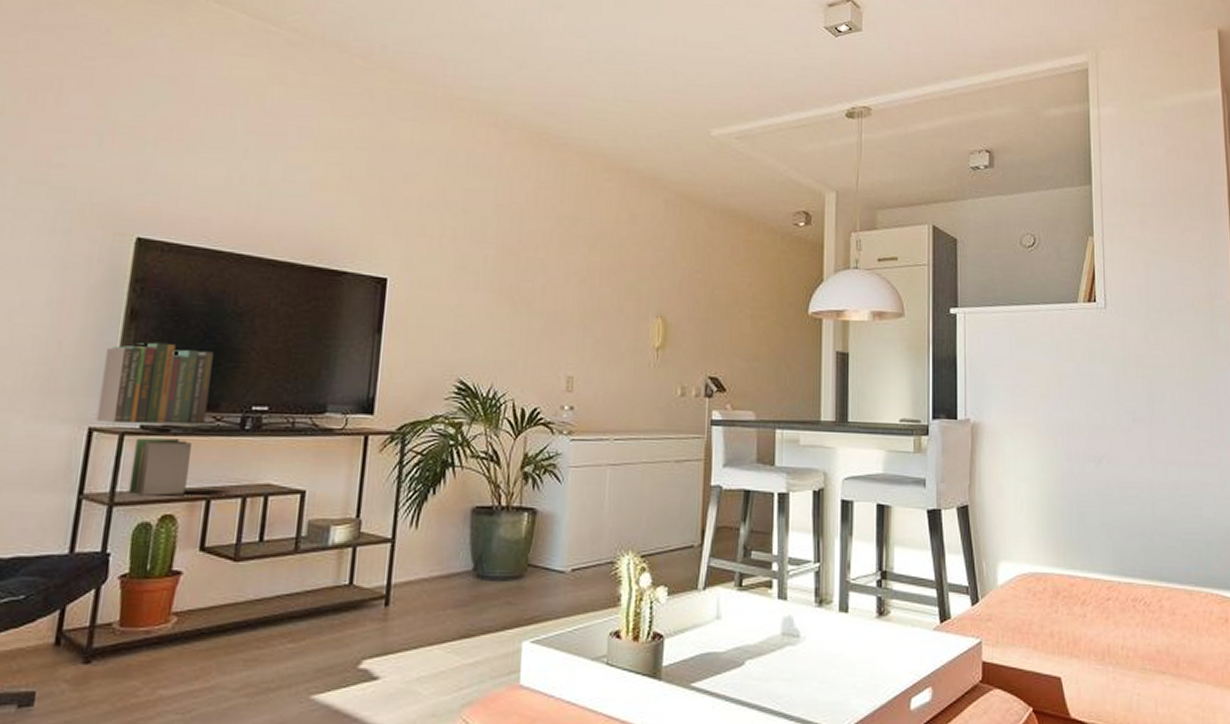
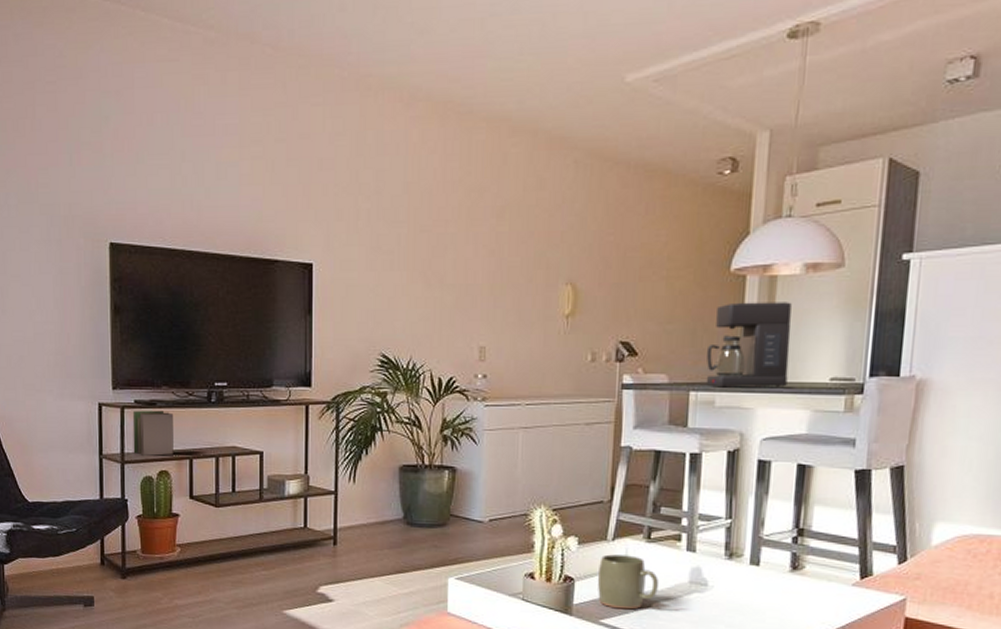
books: present [96,342,213,425] -> none [101,331,181,400]
mug: none [687,606,751,669] -> present [597,554,658,610]
coffee maker: none [790,343,864,427] -> present [706,302,792,388]

